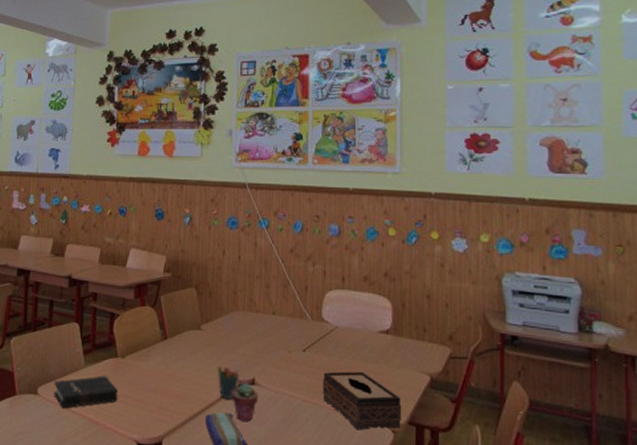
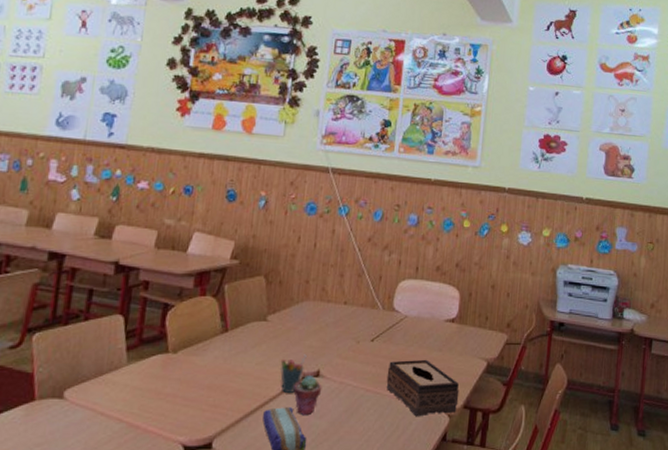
hardback book: present [54,376,118,409] -> none [85,374,166,413]

